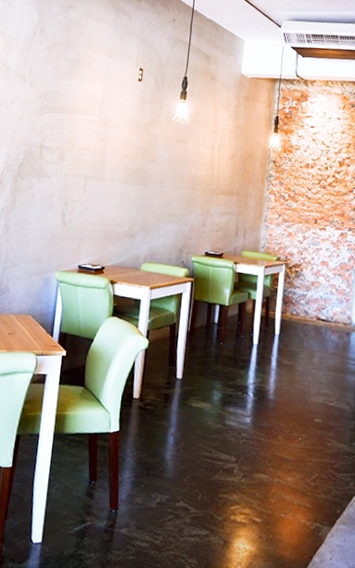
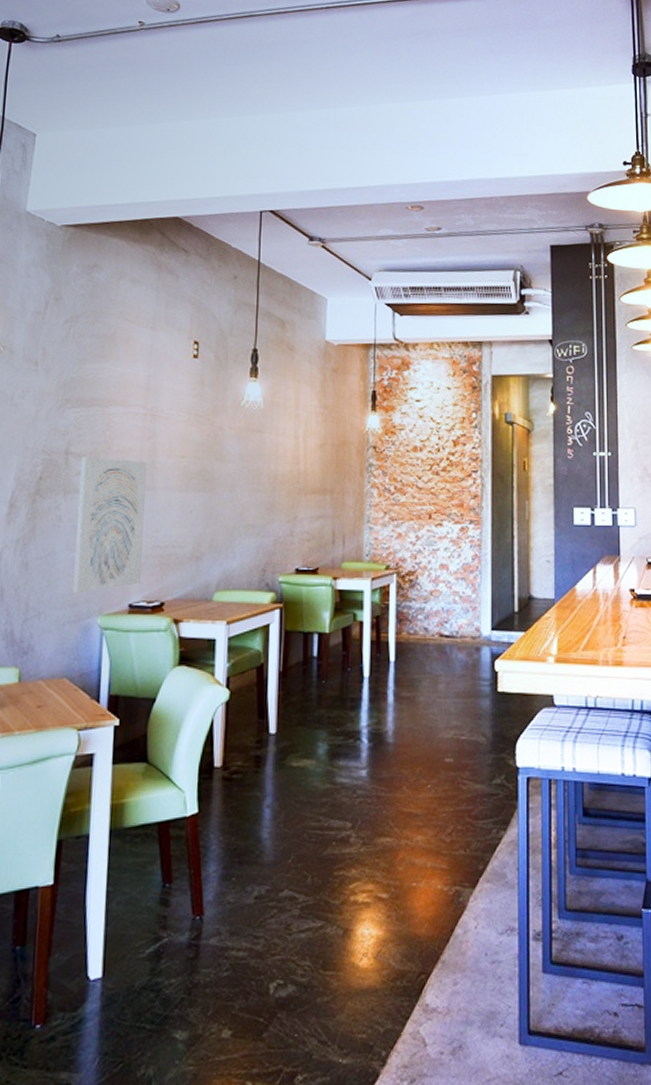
wall art: none [39,150,99,254] -> present [73,457,147,594]

